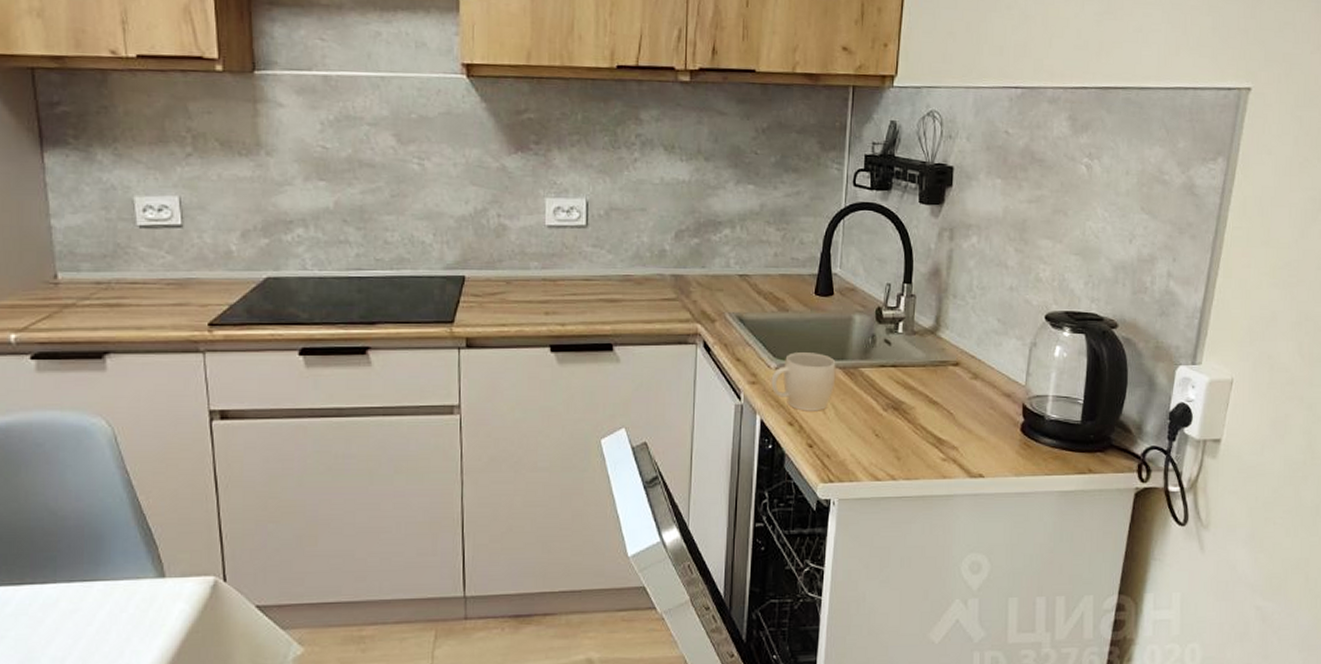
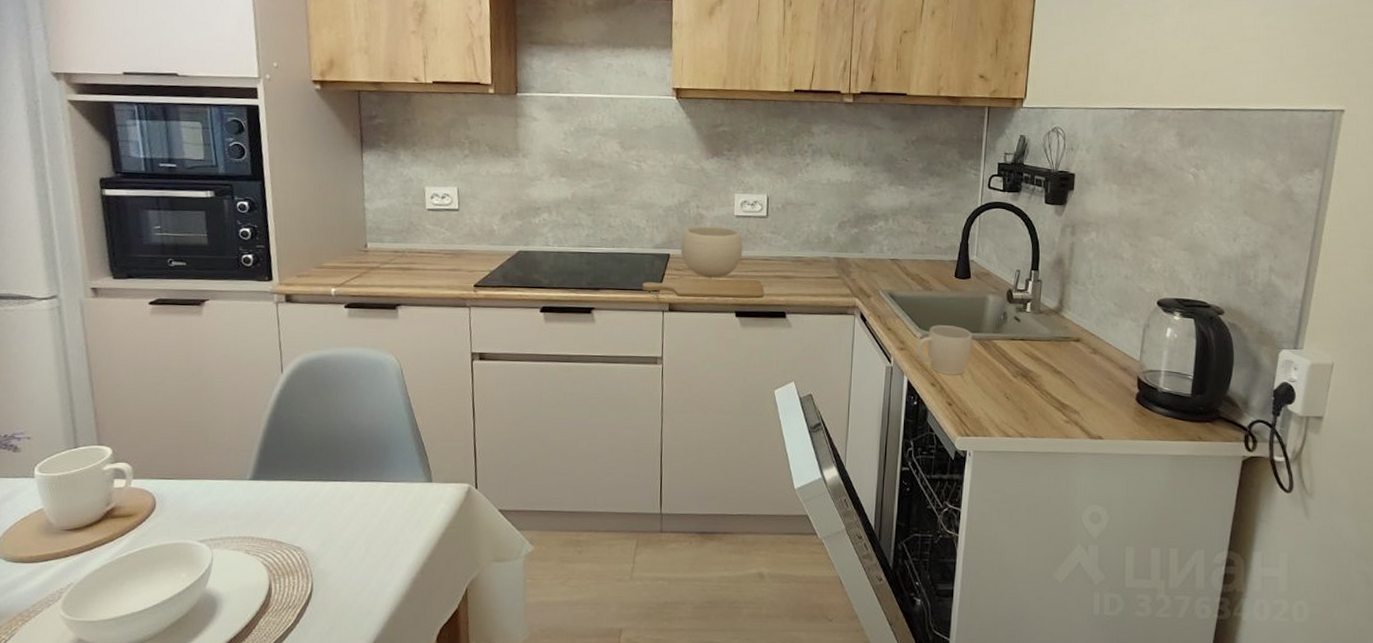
chopping board: none [430,305,586,331] -> present [642,278,764,299]
bowl: none [478,240,558,305] -> present [680,226,743,278]

